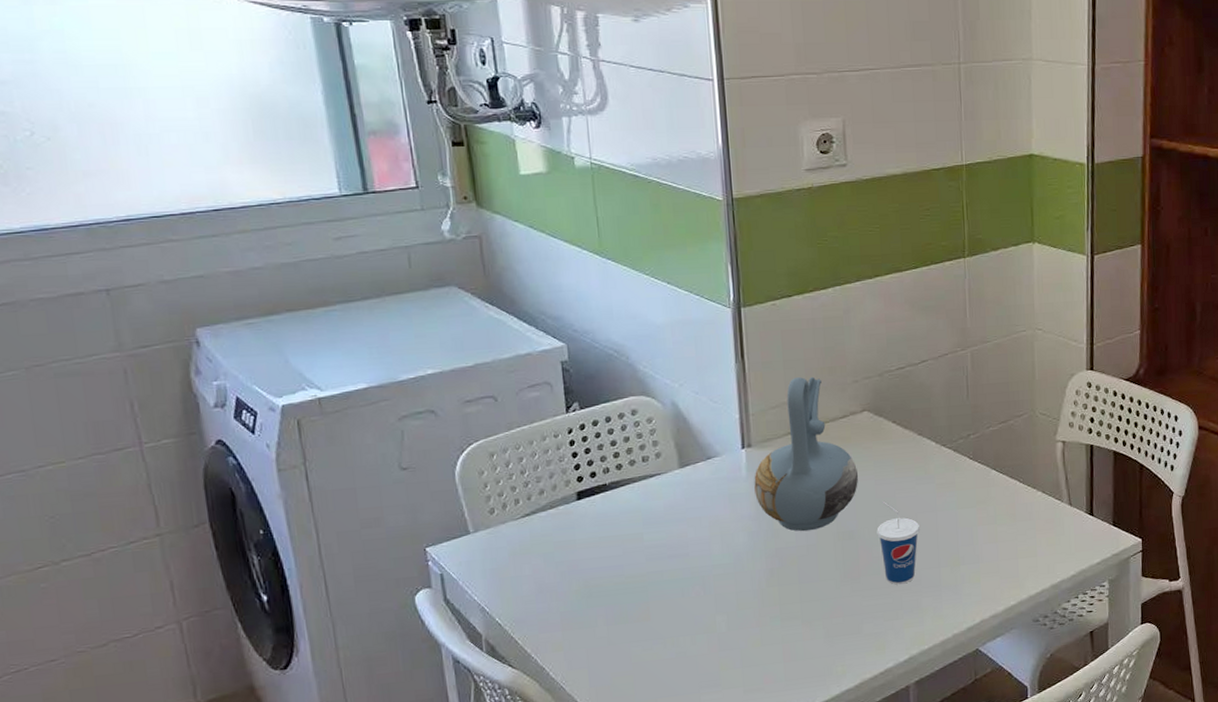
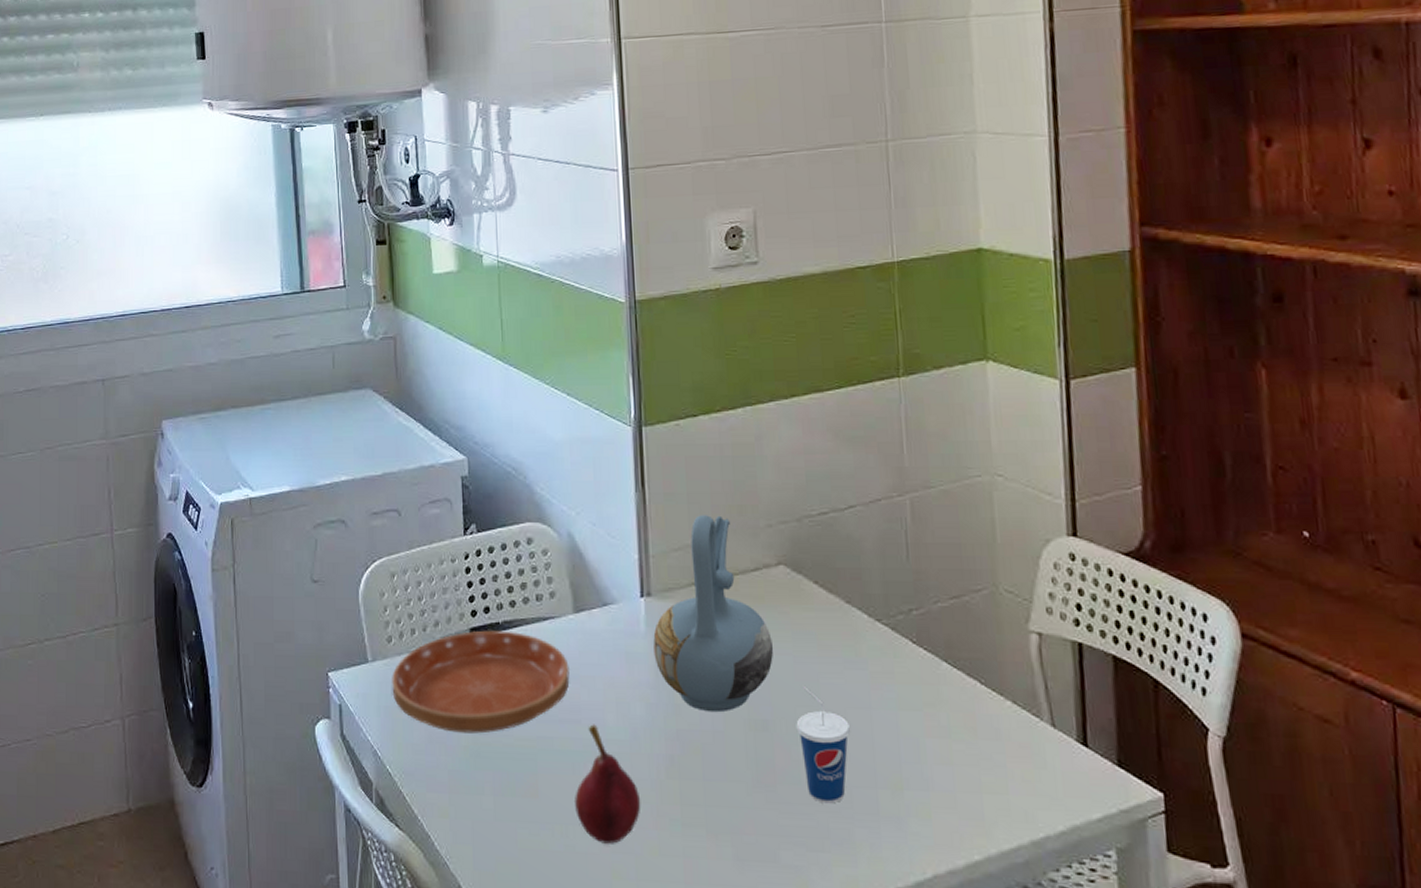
saucer: none [496,490,677,581] -> present [392,630,570,734]
fruit: none [683,555,745,646] -> present [573,724,641,844]

